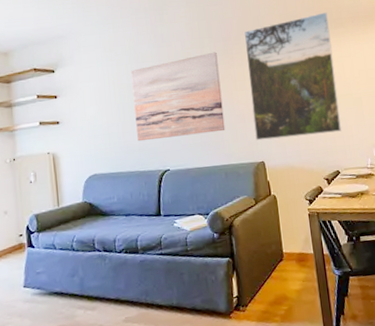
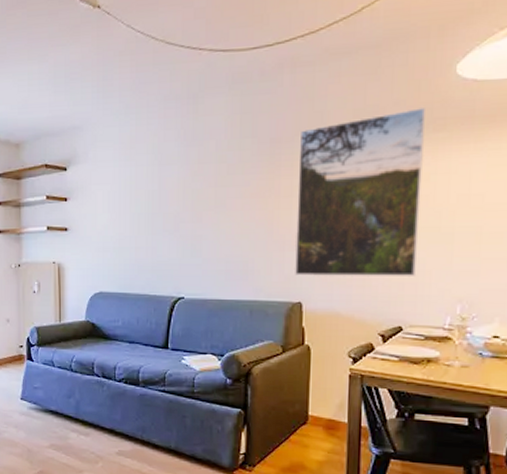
wall art: present [131,52,225,142] -> none [151,156,260,261]

